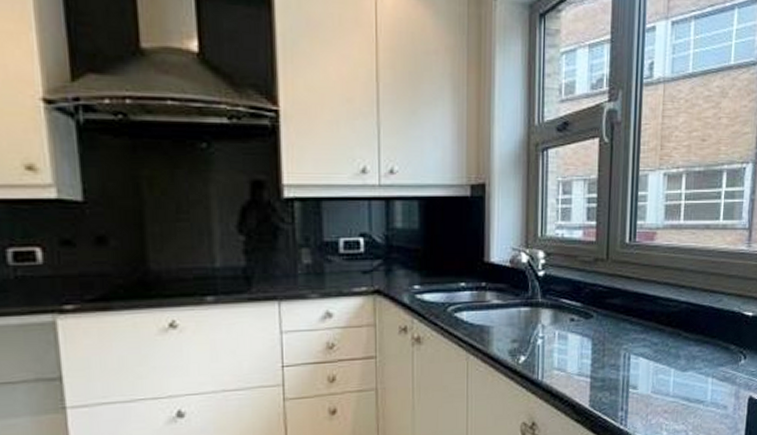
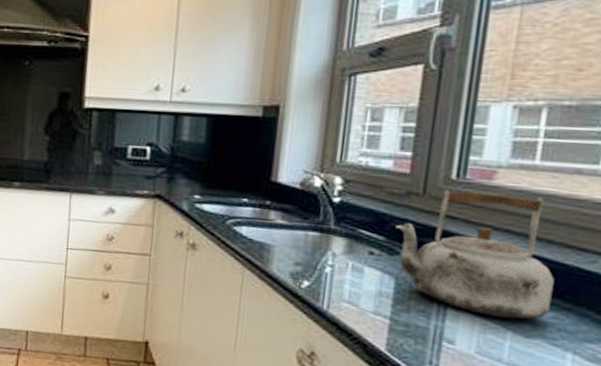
kettle: none [589,252,698,359] -> present [396,189,555,320]

